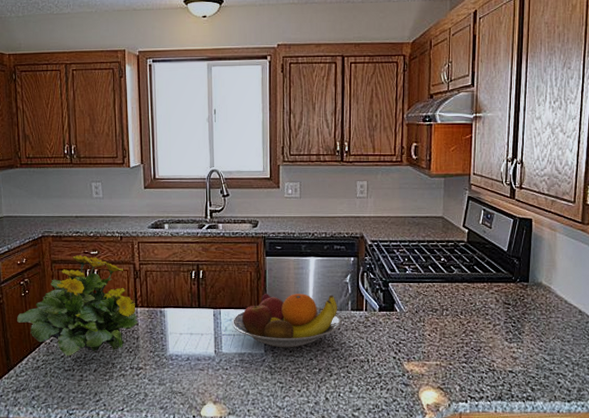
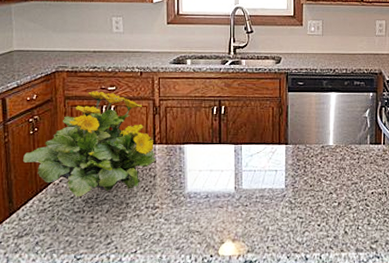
fruit bowl: present [232,294,342,348] -> none [253,128,361,183]

